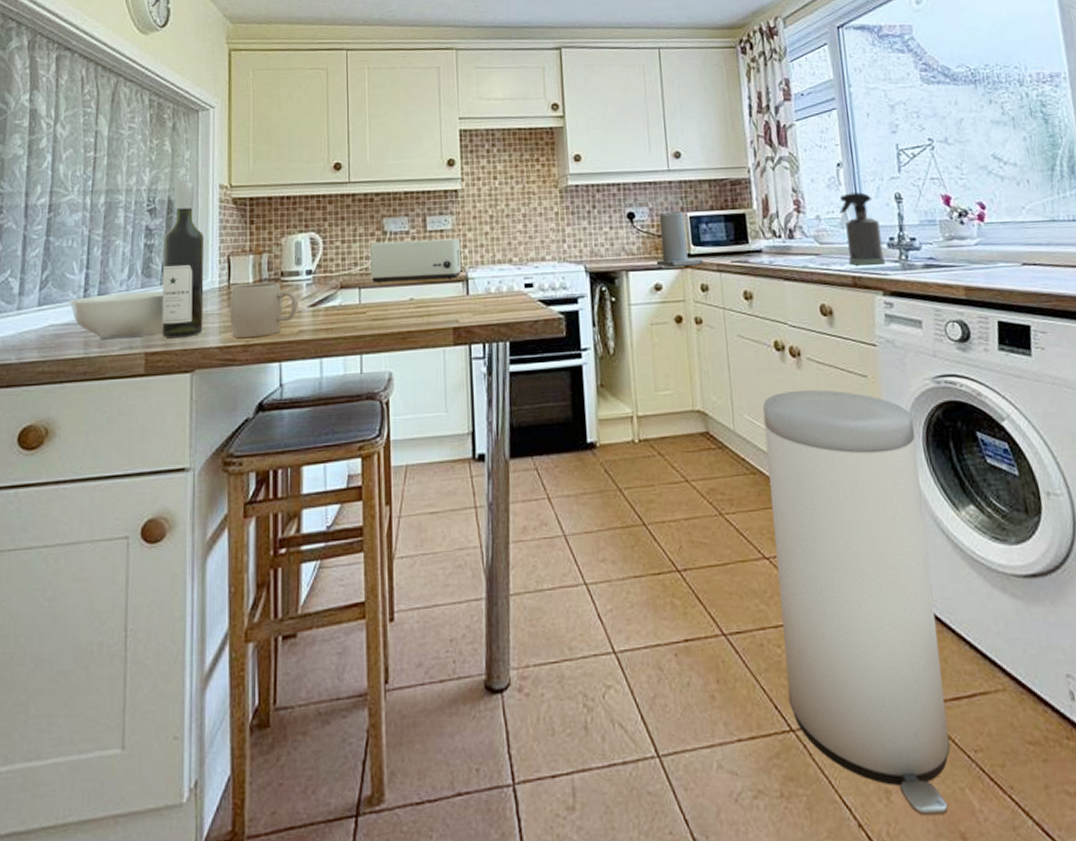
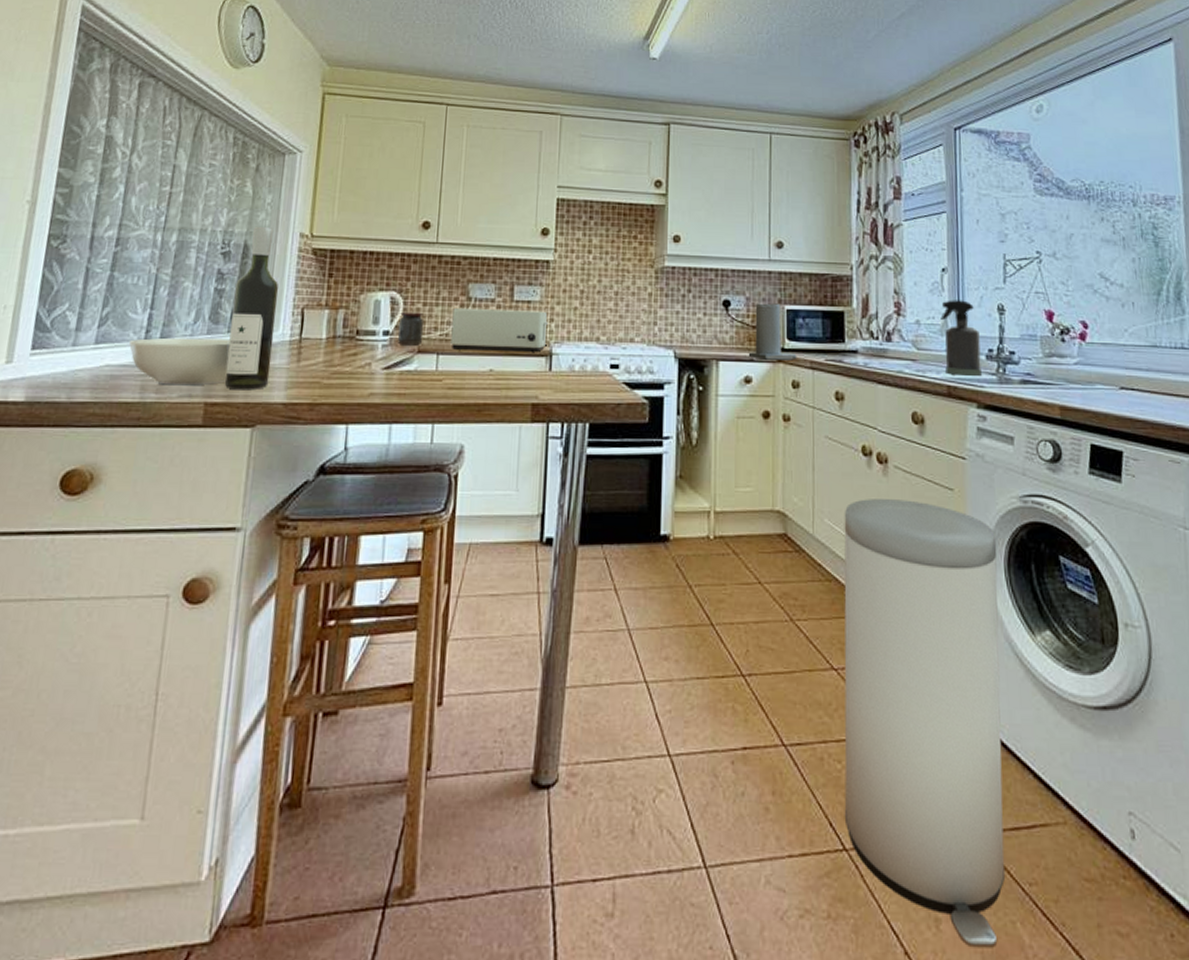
mug: present [230,282,298,339] -> none [298,340,372,397]
jar: none [319,249,345,284] -> present [397,311,425,347]

